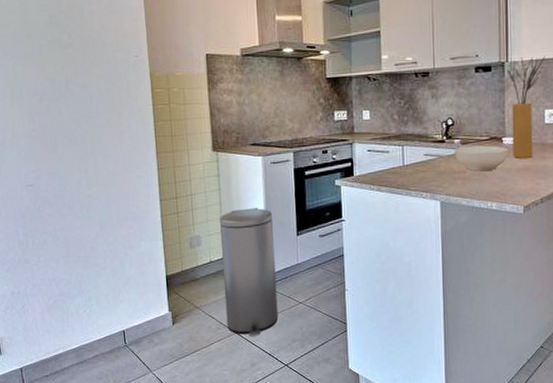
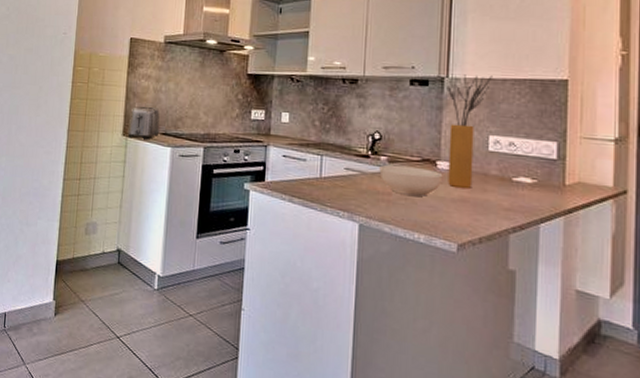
toaster: none [217,120,249,152] -> present [127,106,160,140]
pedal bin: present [219,208,279,337] -> none [109,200,173,346]

